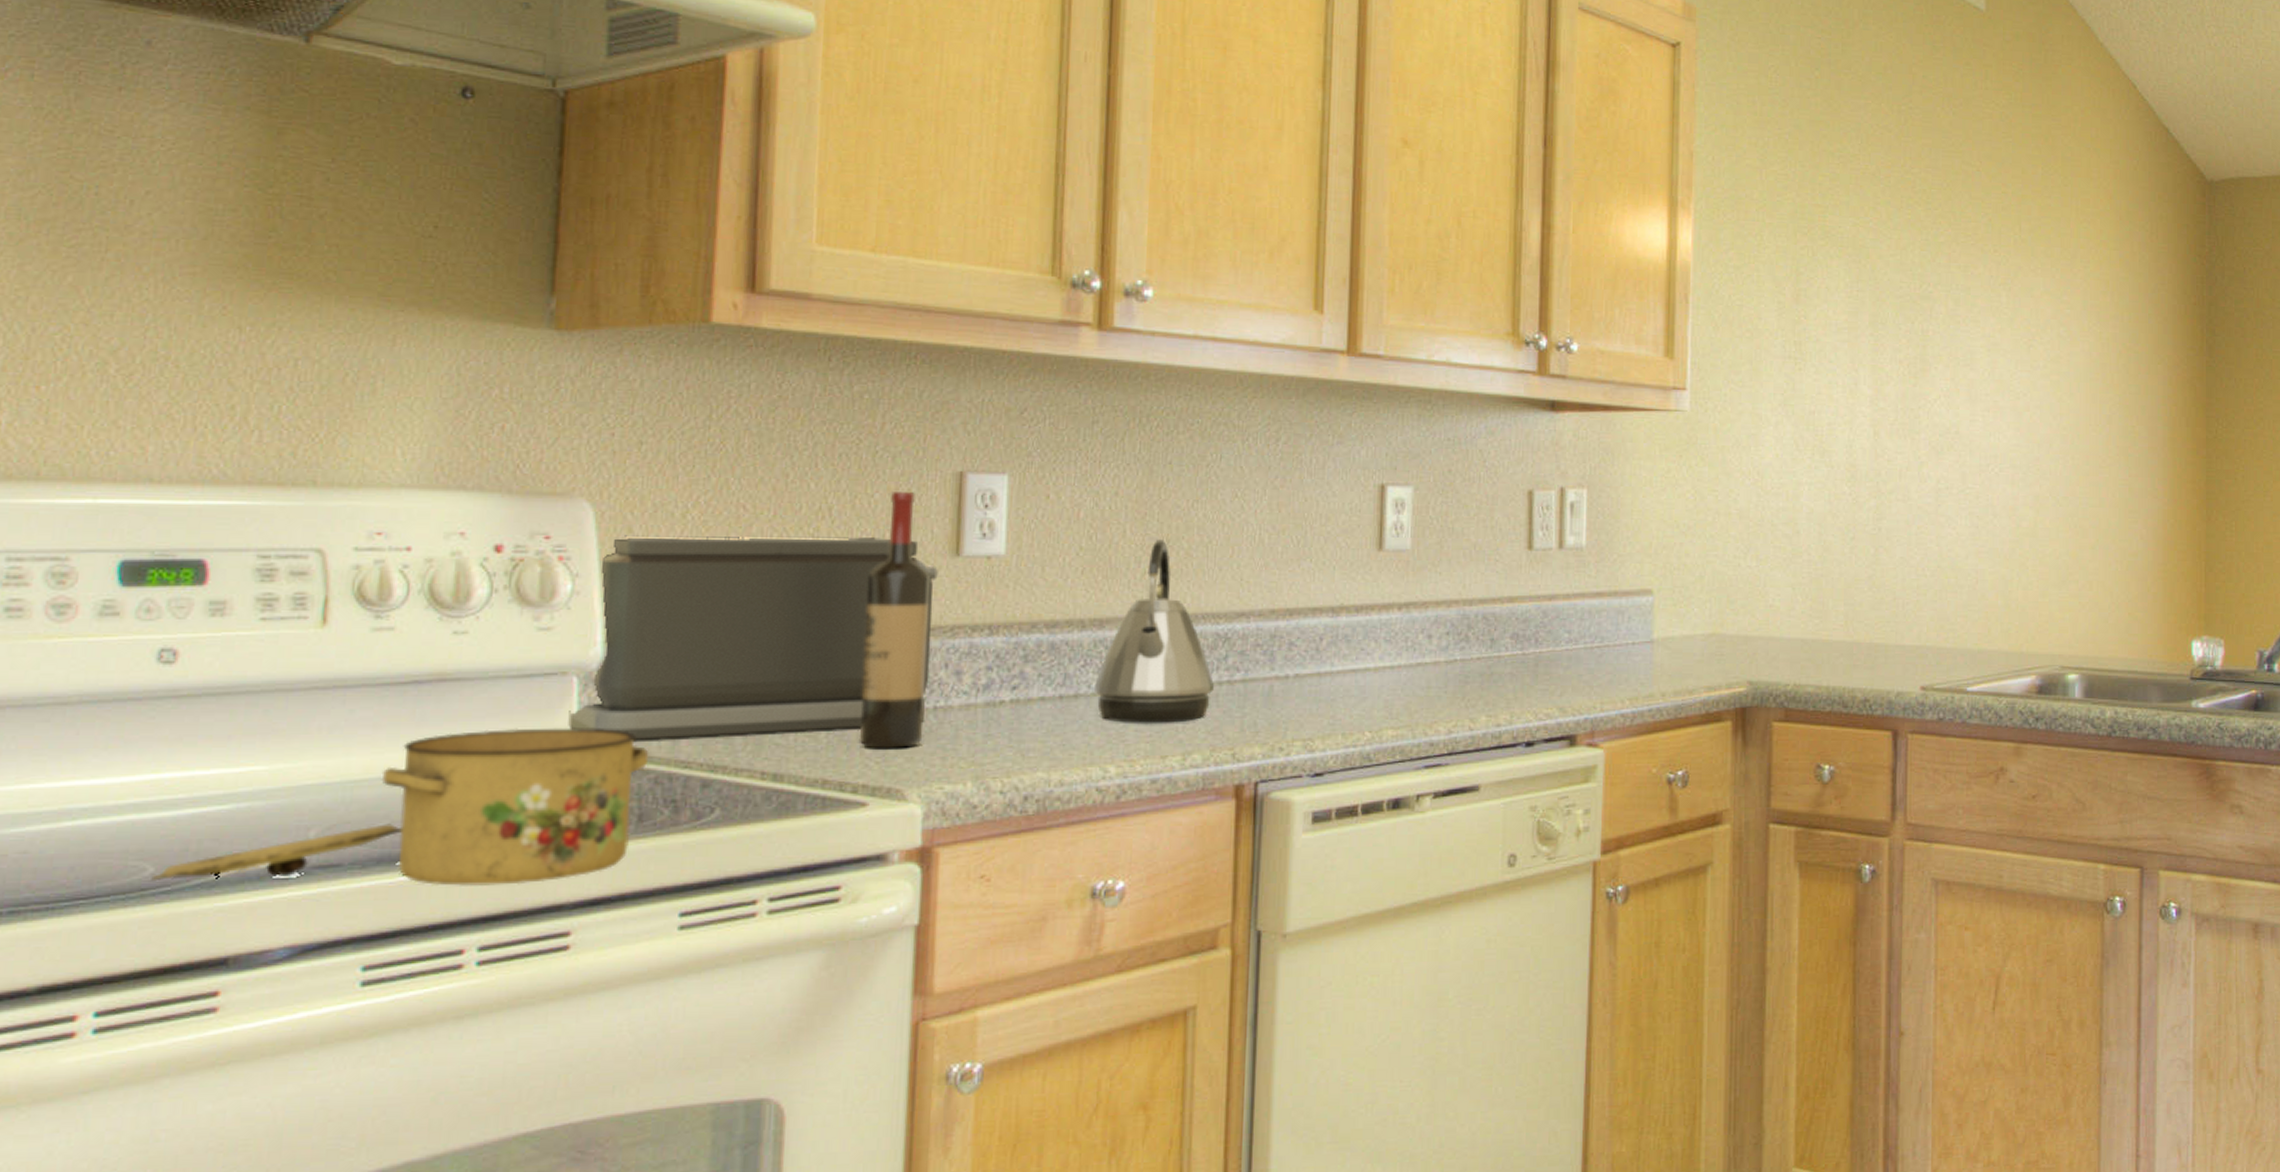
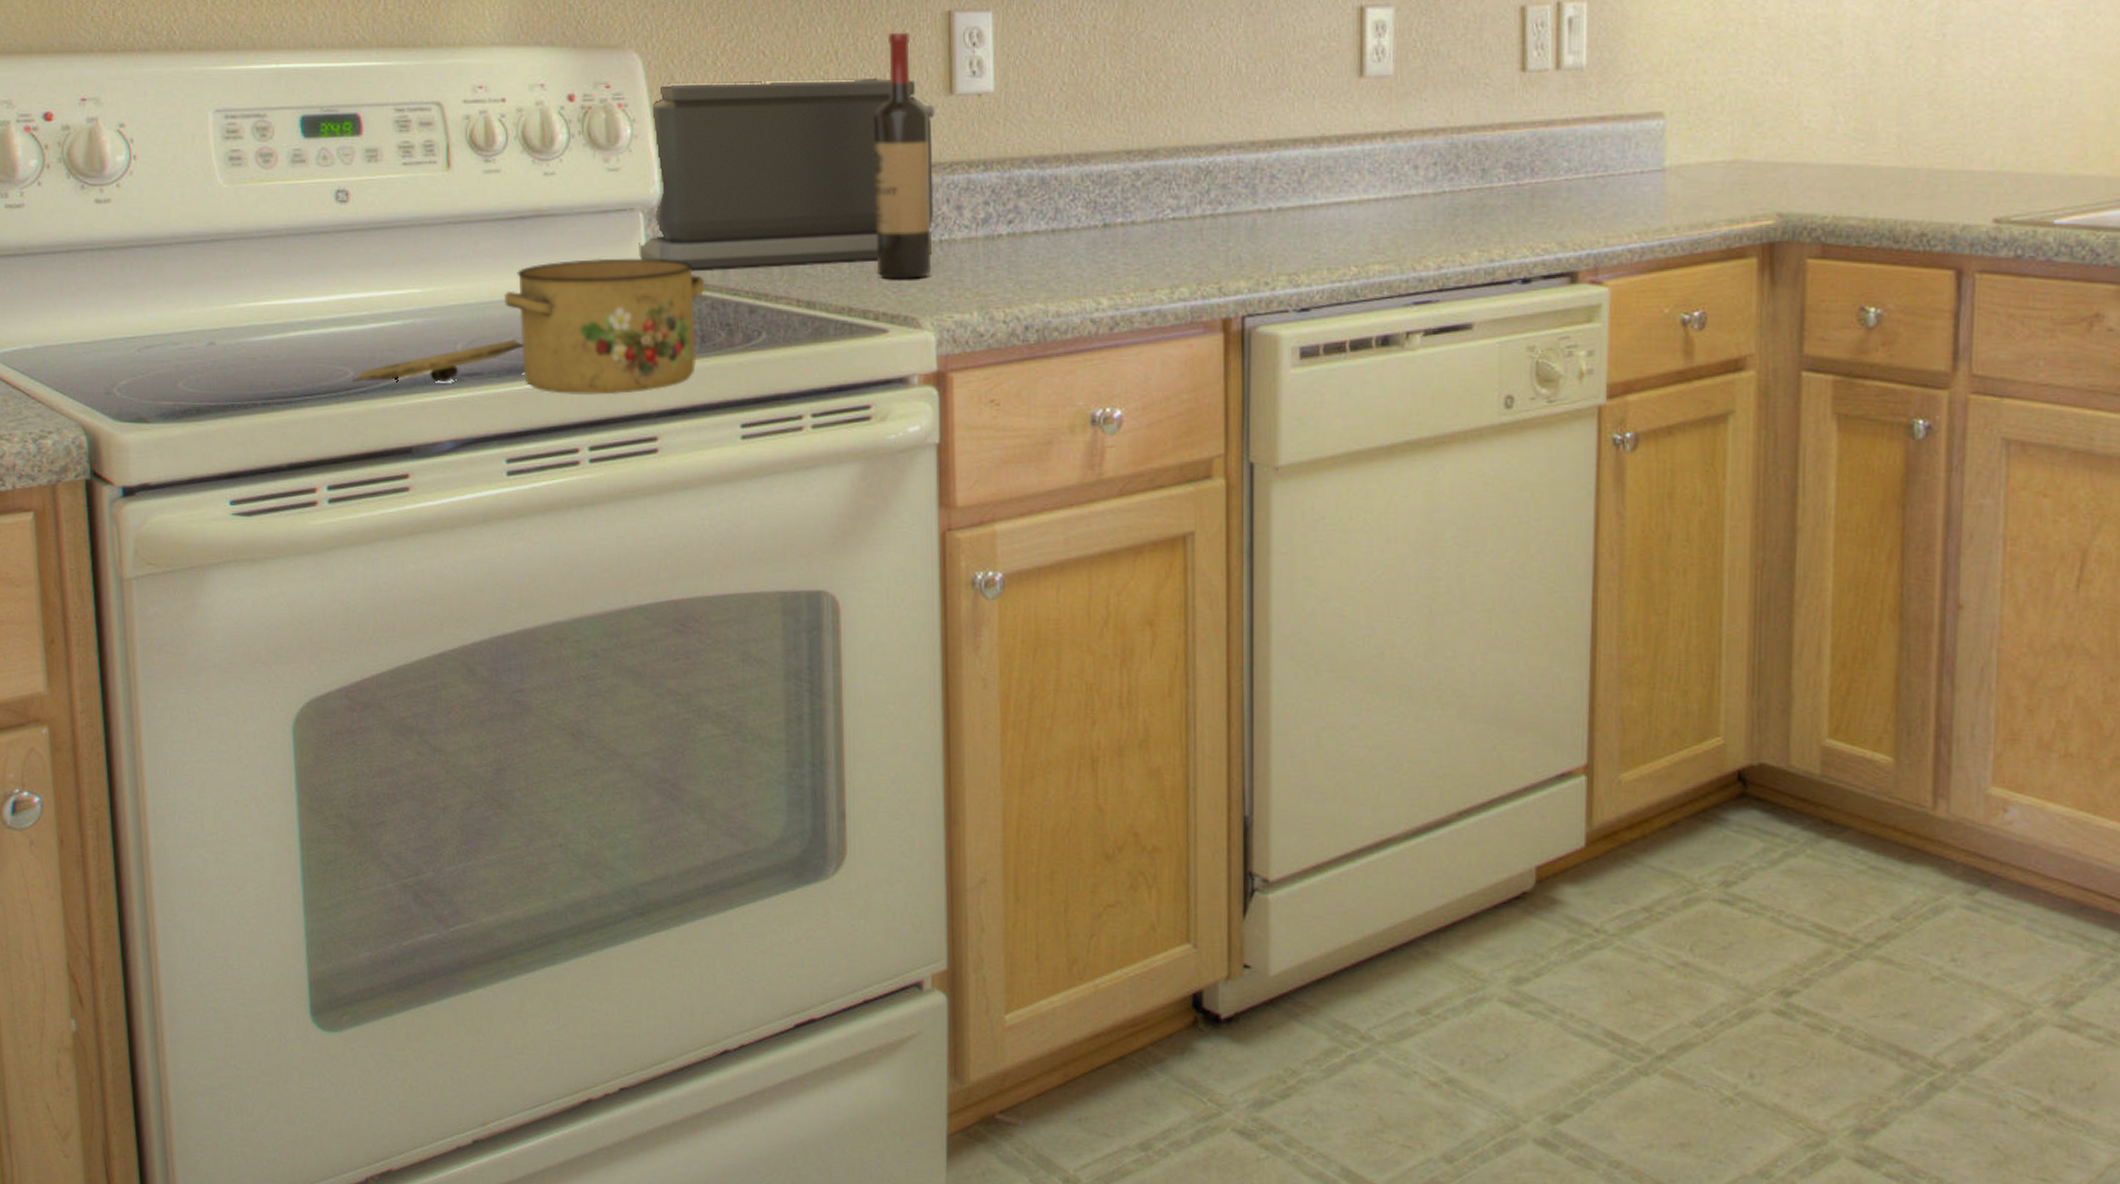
kettle: present [1095,539,1214,725] -> none [1084,72,1198,258]

